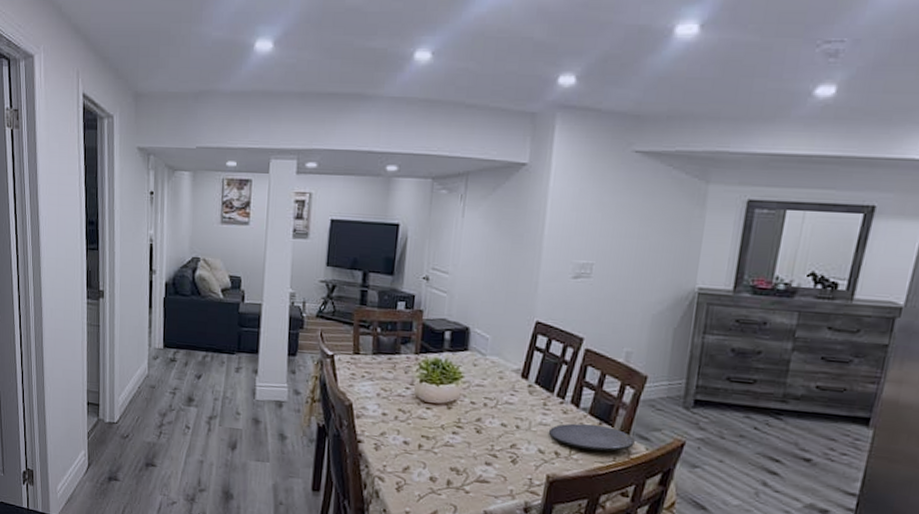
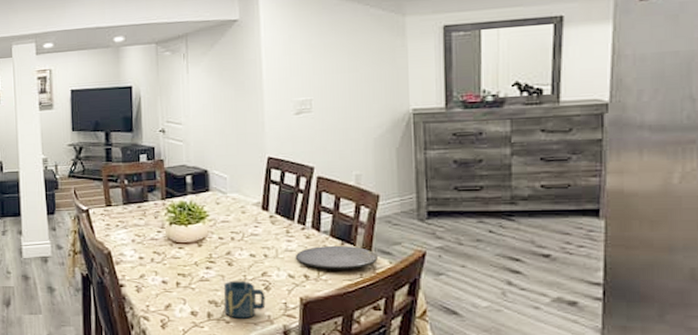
cup: none [465,449,511,491] -> present [224,280,266,319]

